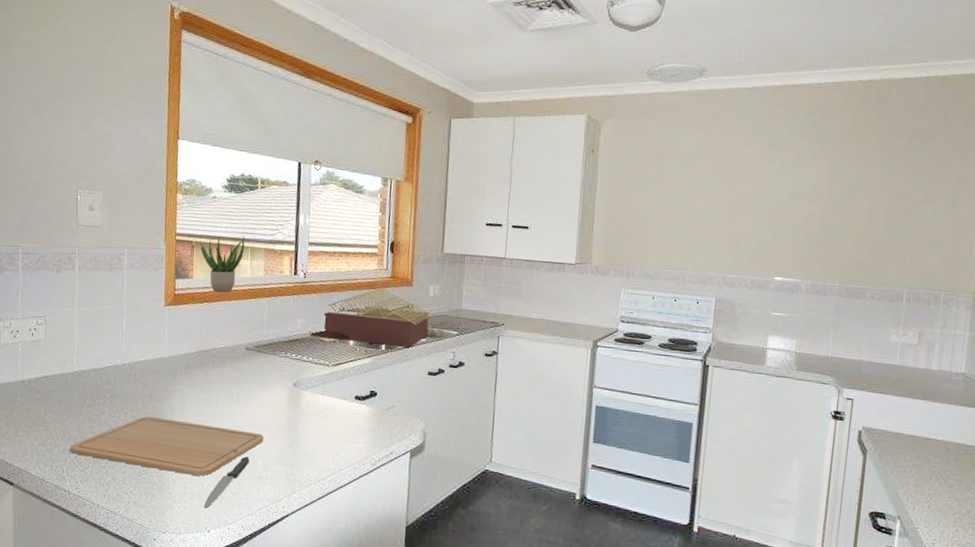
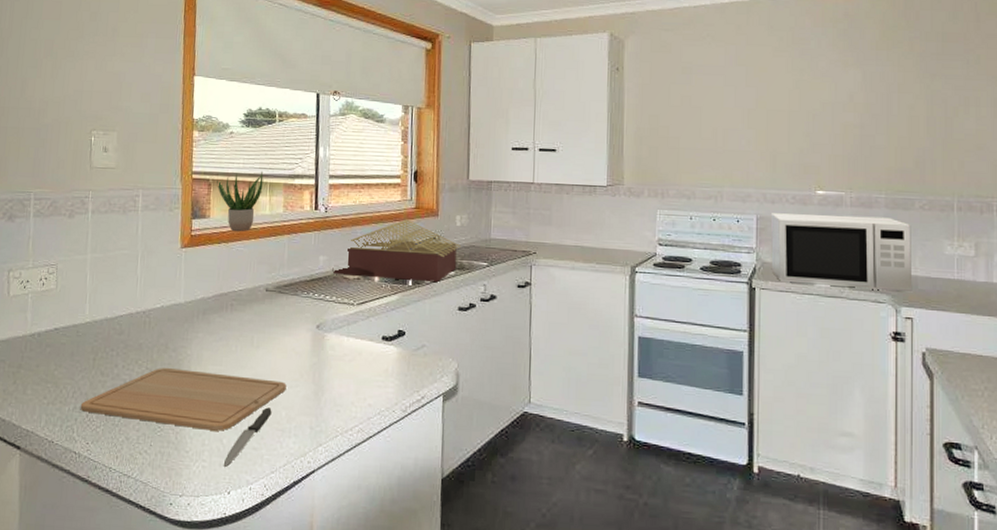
microwave: none [725,296,861,375] -> present [770,213,913,292]

